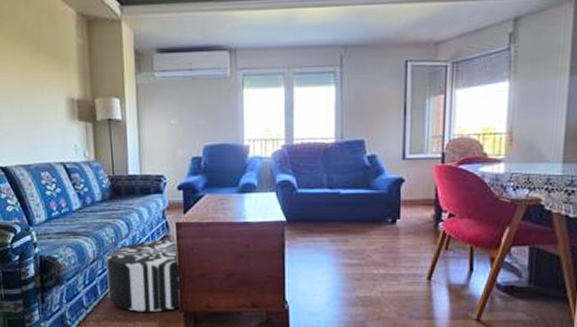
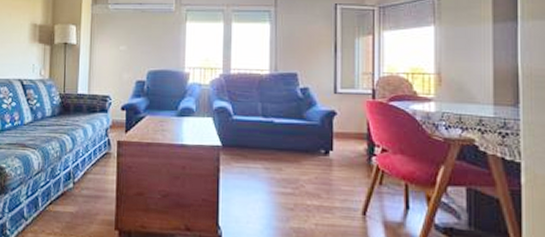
pouf: present [106,239,182,312] -> none [48,156,117,228]

